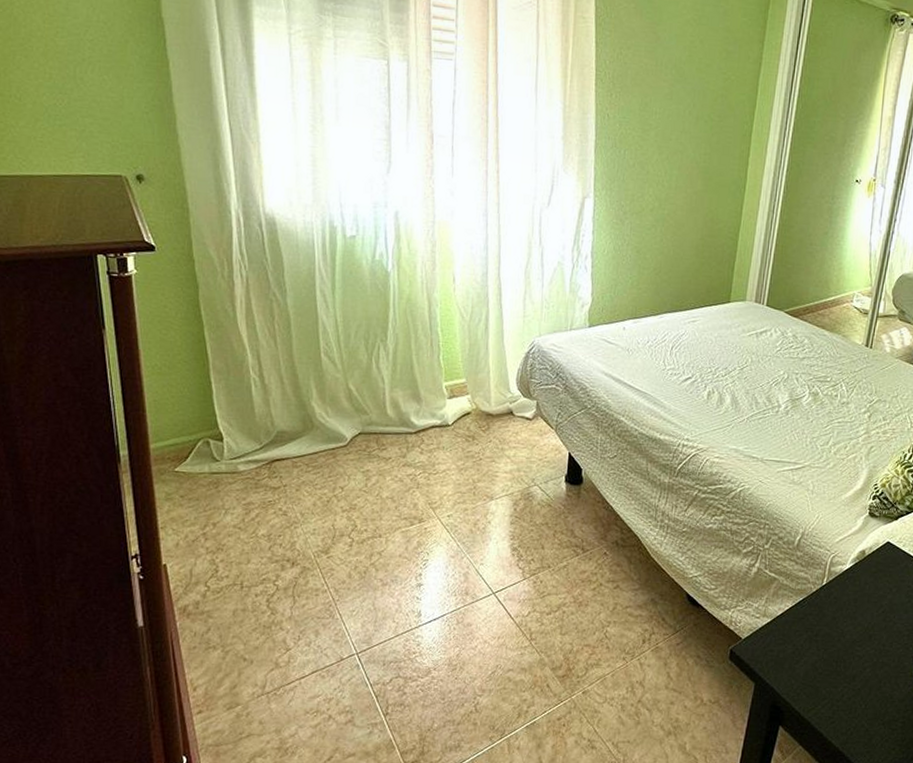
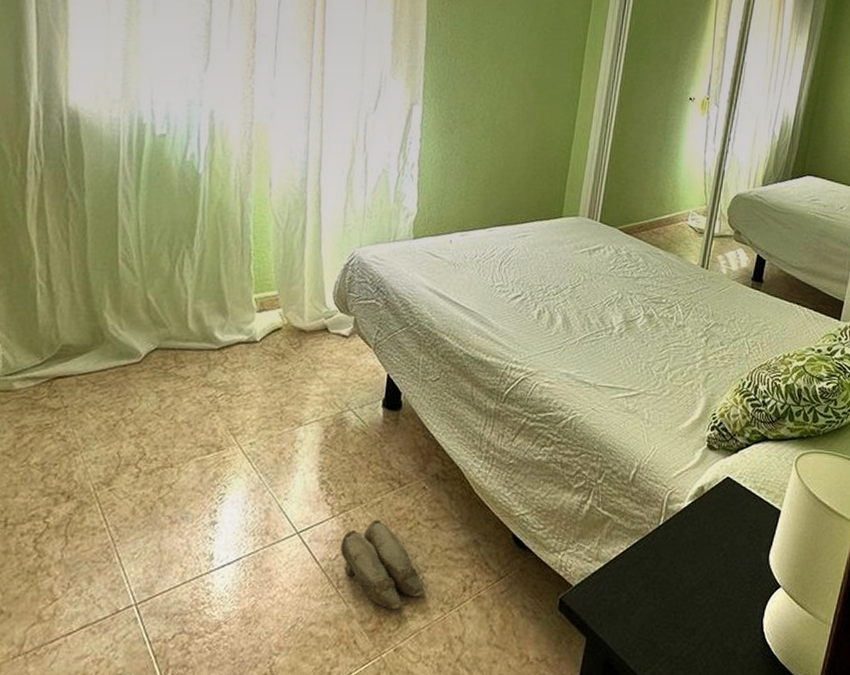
slippers: none [532,581,609,659] -> present [340,519,425,610]

